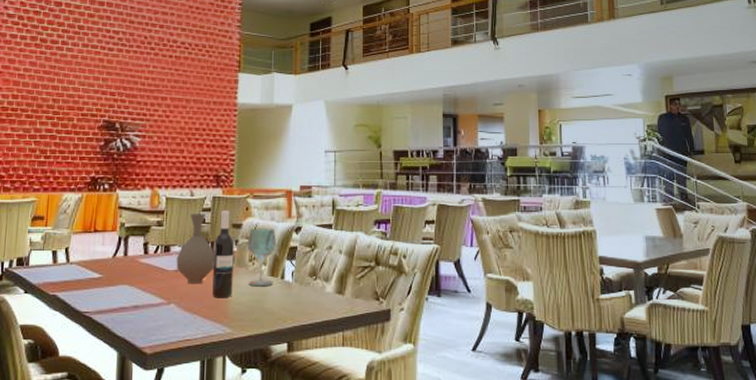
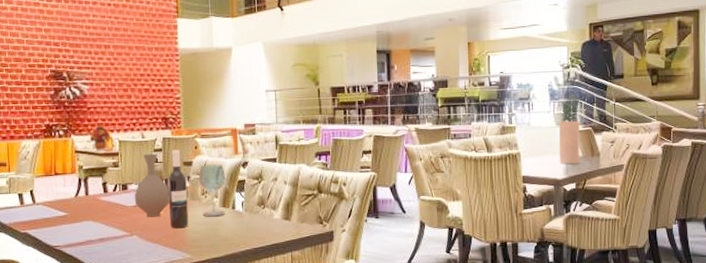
flower arrangement: none [135,180,158,208] -> present [89,125,111,151]
vase: none [637,165,661,246] -> present [559,91,580,165]

